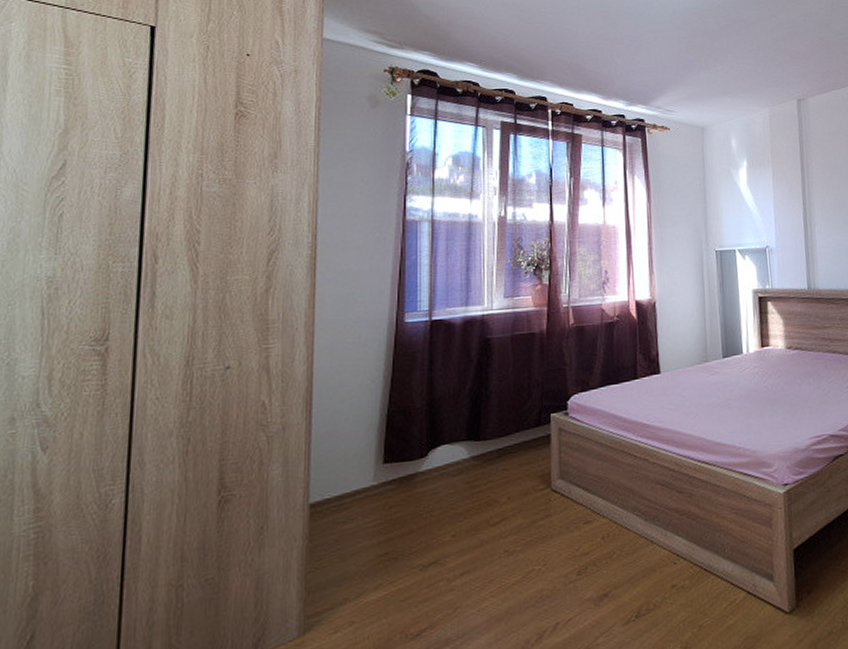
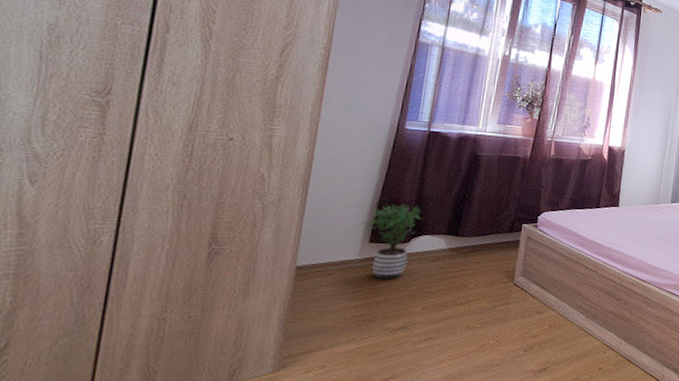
potted plant: none [373,411,436,507] -> present [362,204,421,279]

